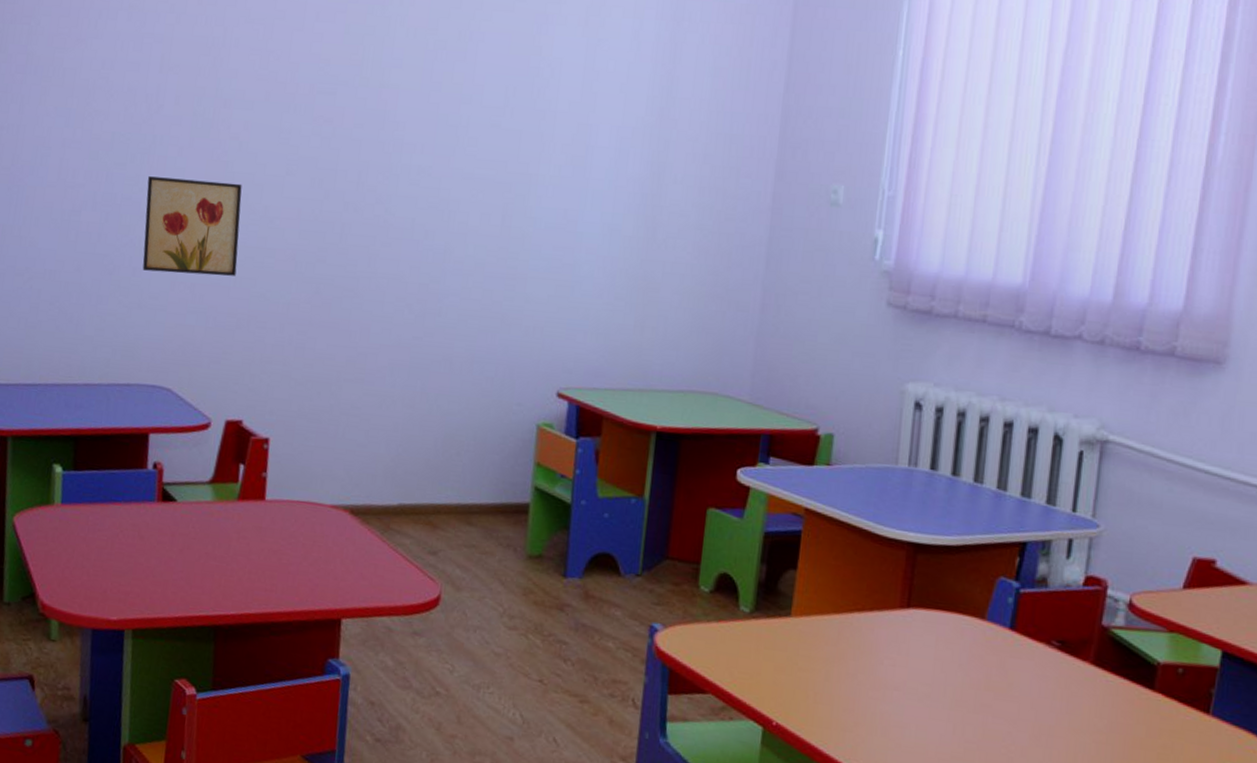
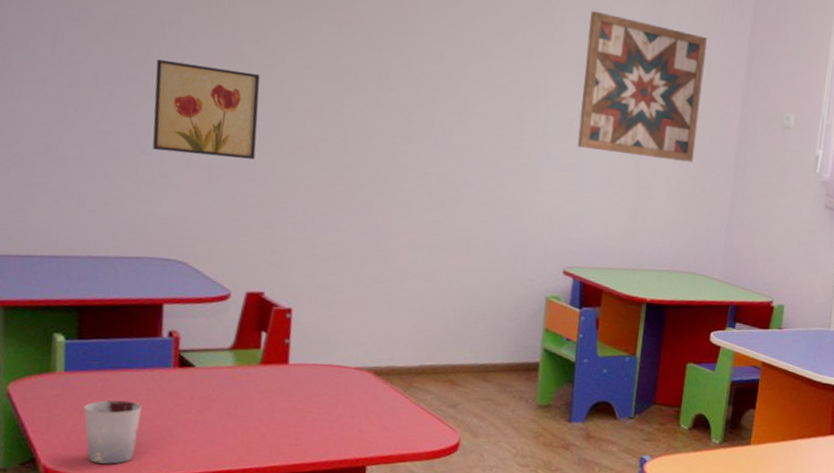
cup: none [77,535,128,603] -> present [84,400,142,464]
wall art: none [573,79,730,255] -> present [577,10,707,163]

